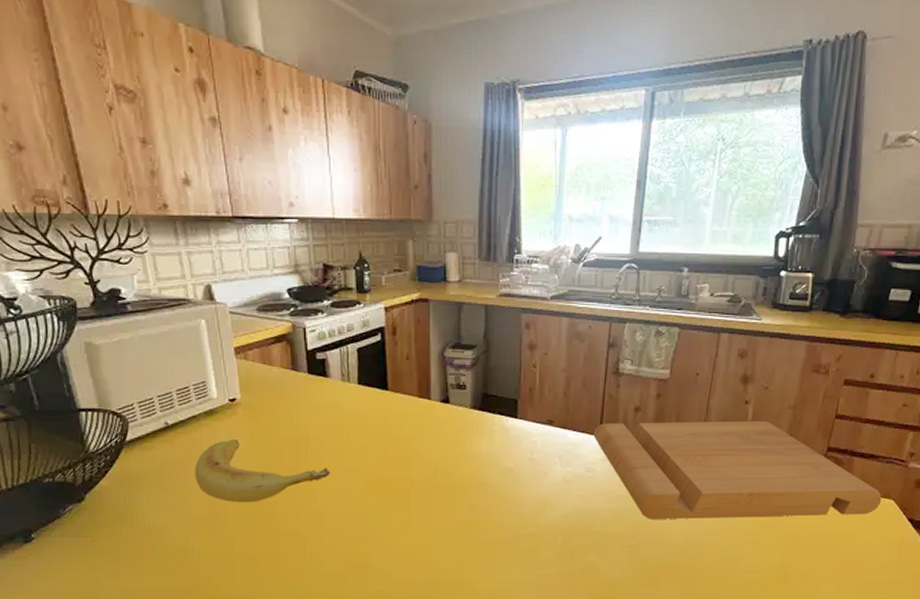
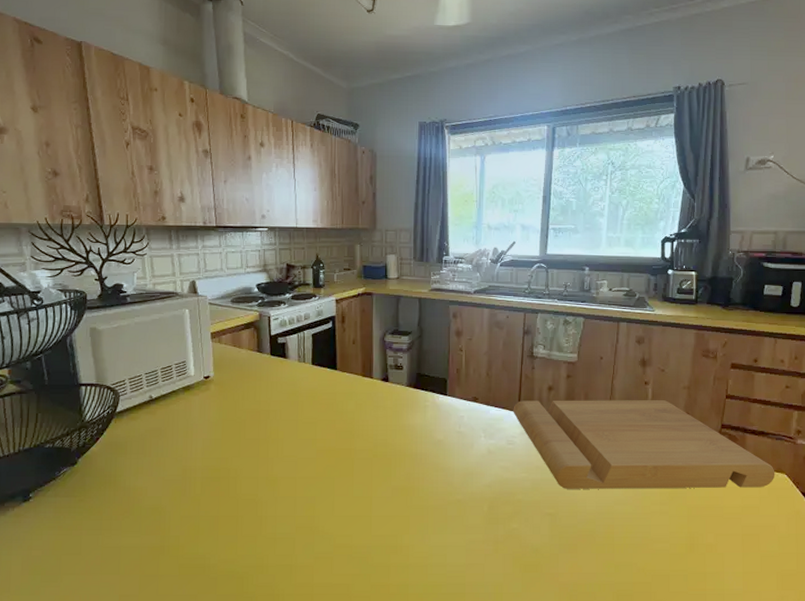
banana: present [194,440,330,503] -> none [171,412,286,468]

